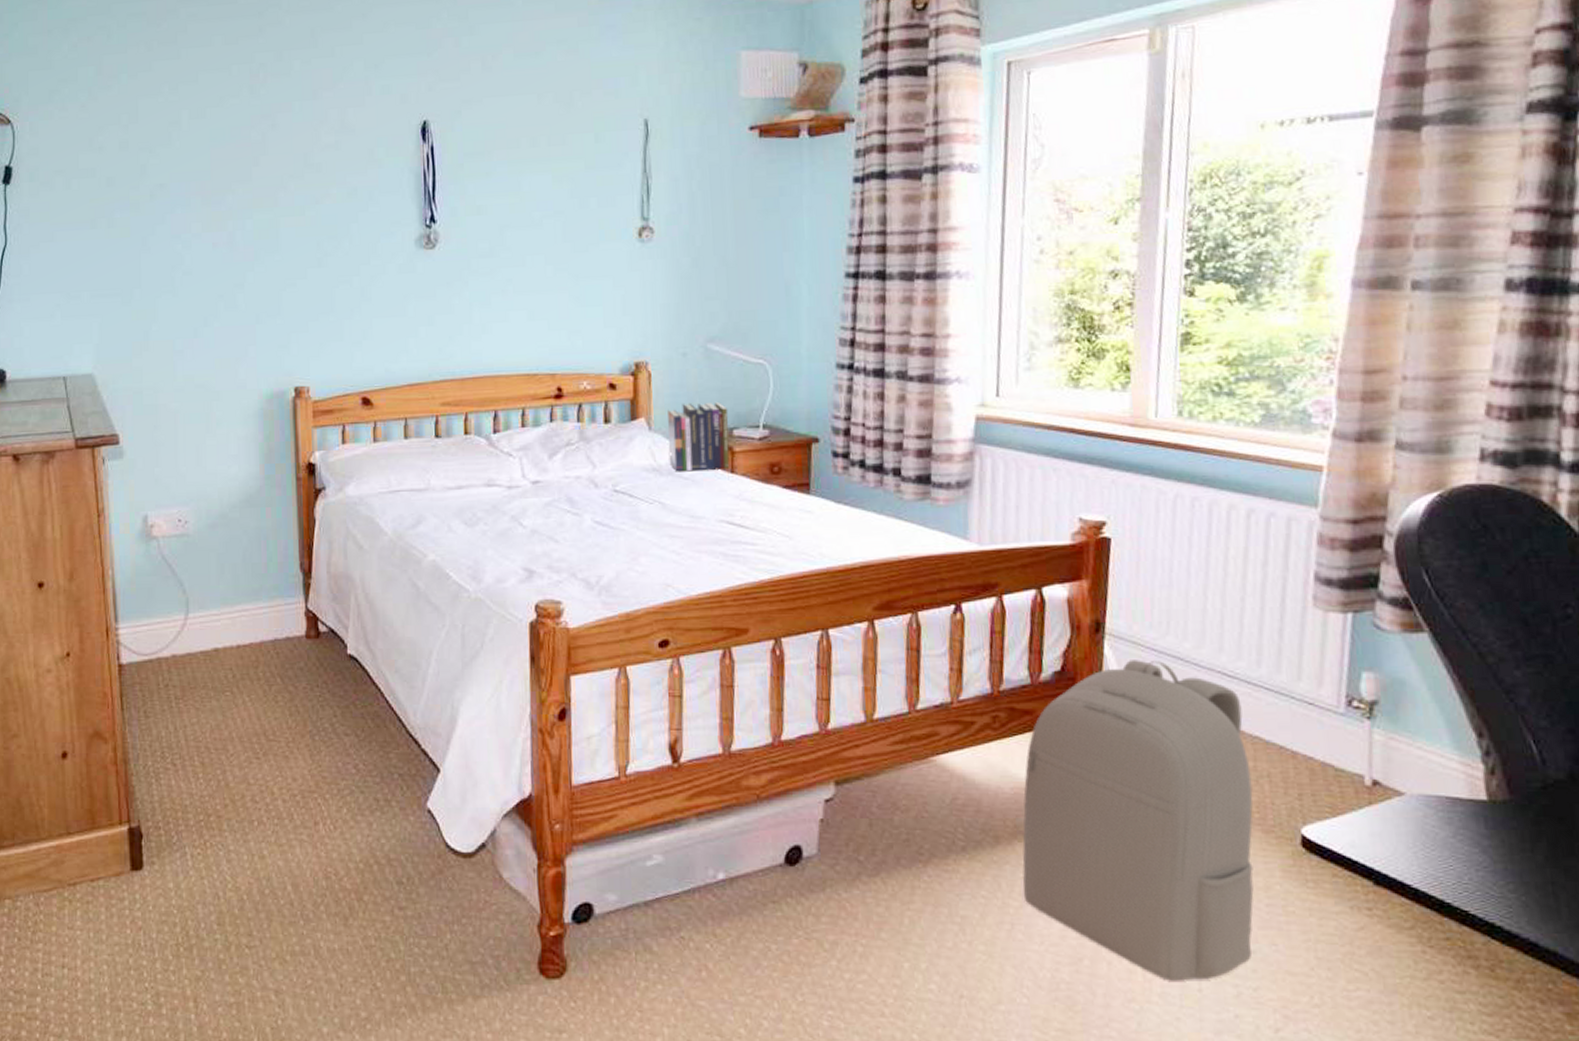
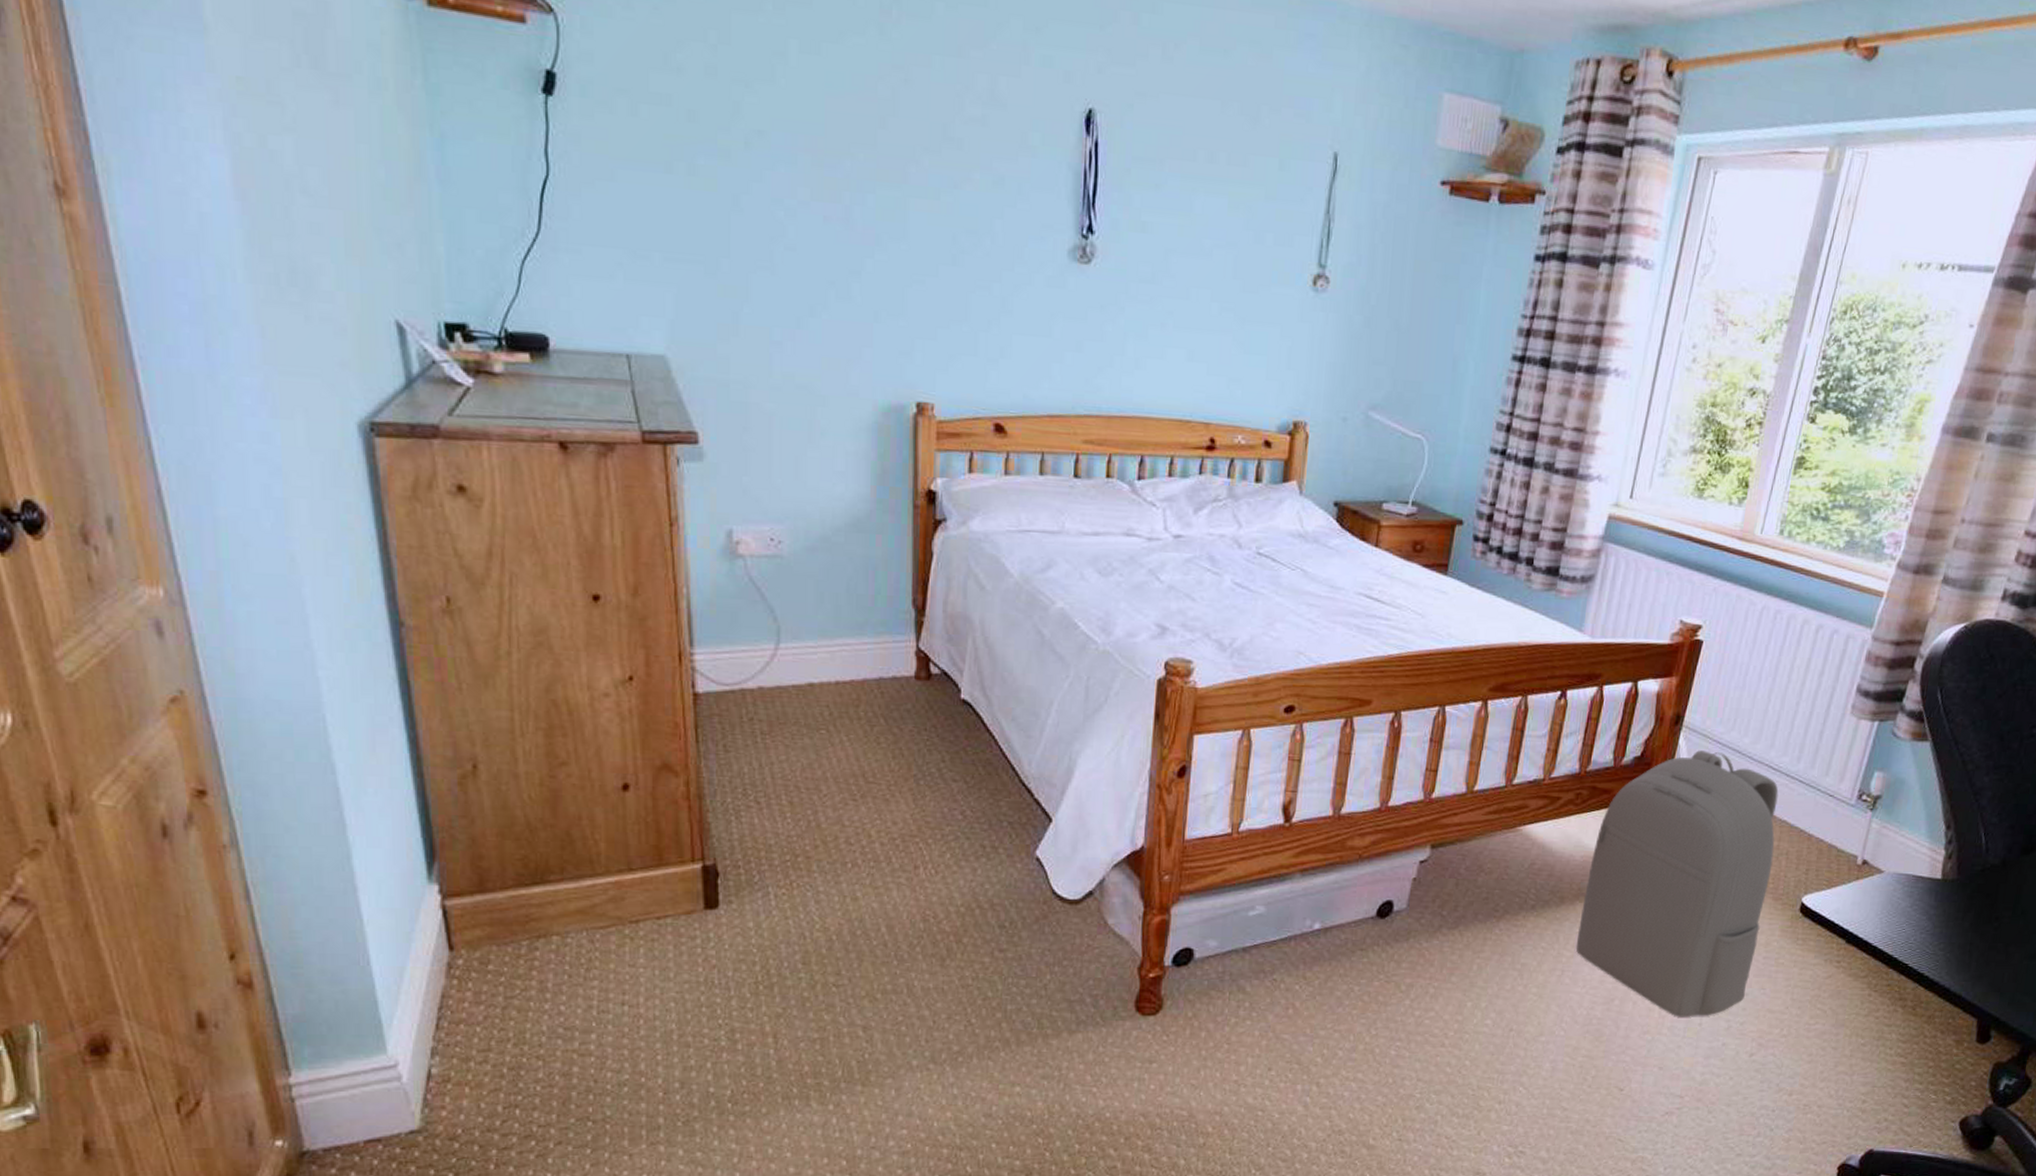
books: present [667,403,730,472] -> none [1316,471,1381,542]

